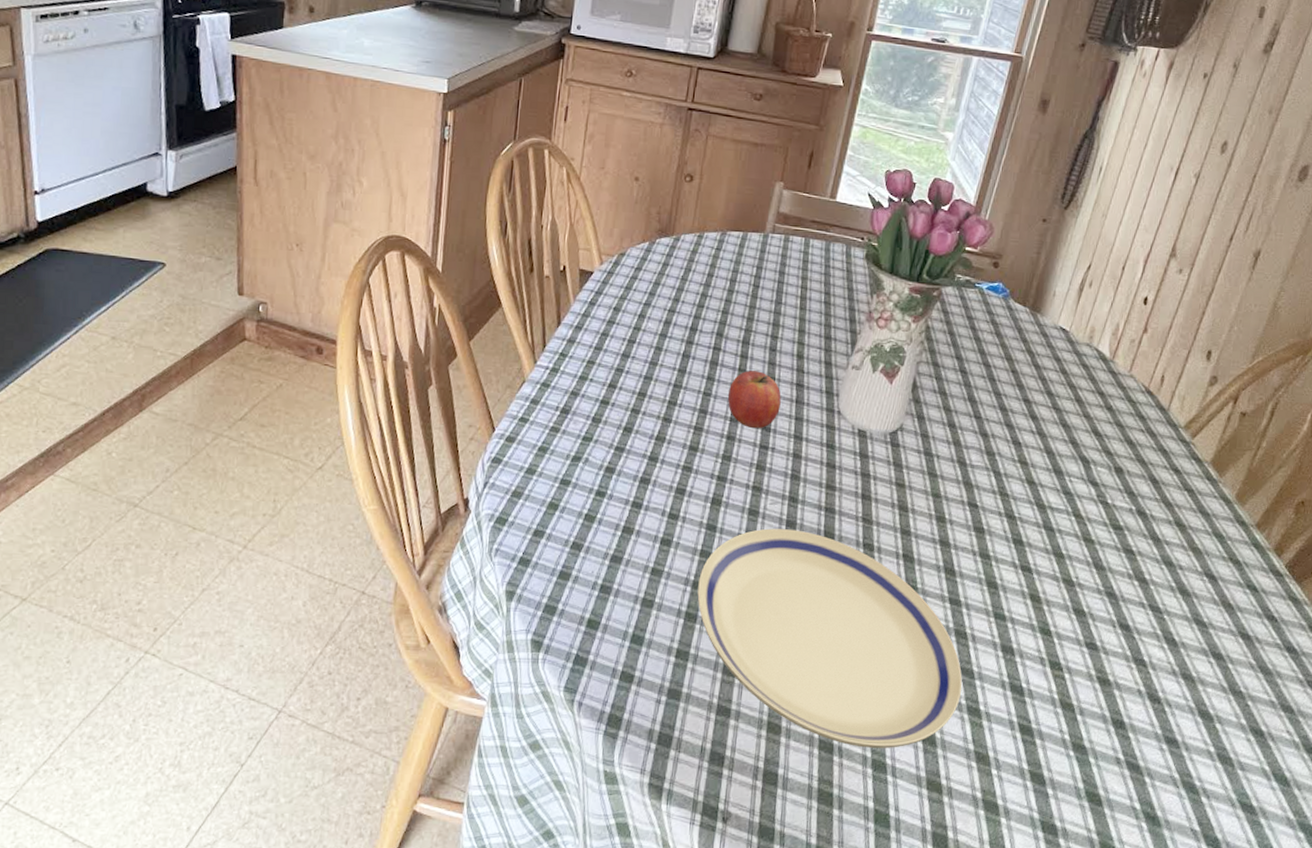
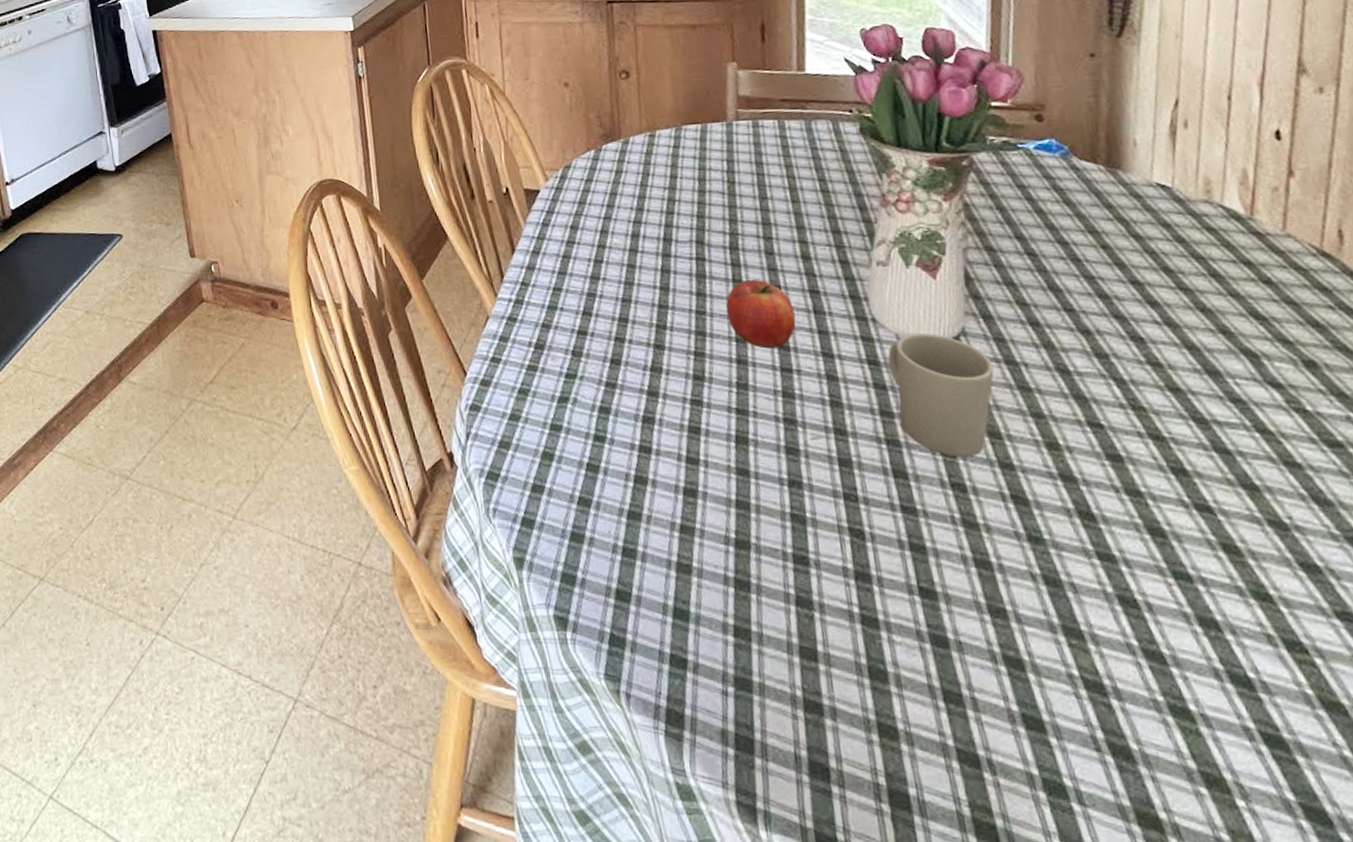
plate: present [697,528,962,748] -> none [741,469,1154,764]
mug: none [839,426,916,525] -> present [887,333,995,457]

